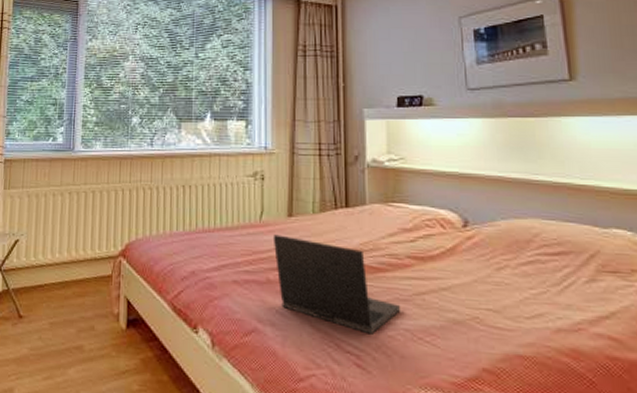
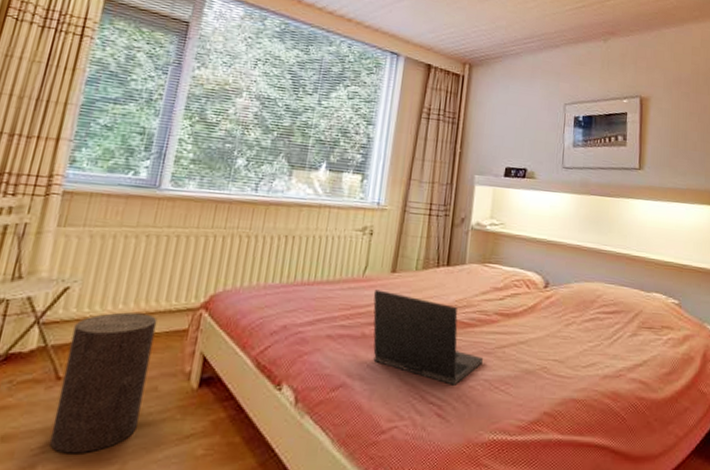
stool: none [20,260,87,382] -> present [49,312,158,454]

